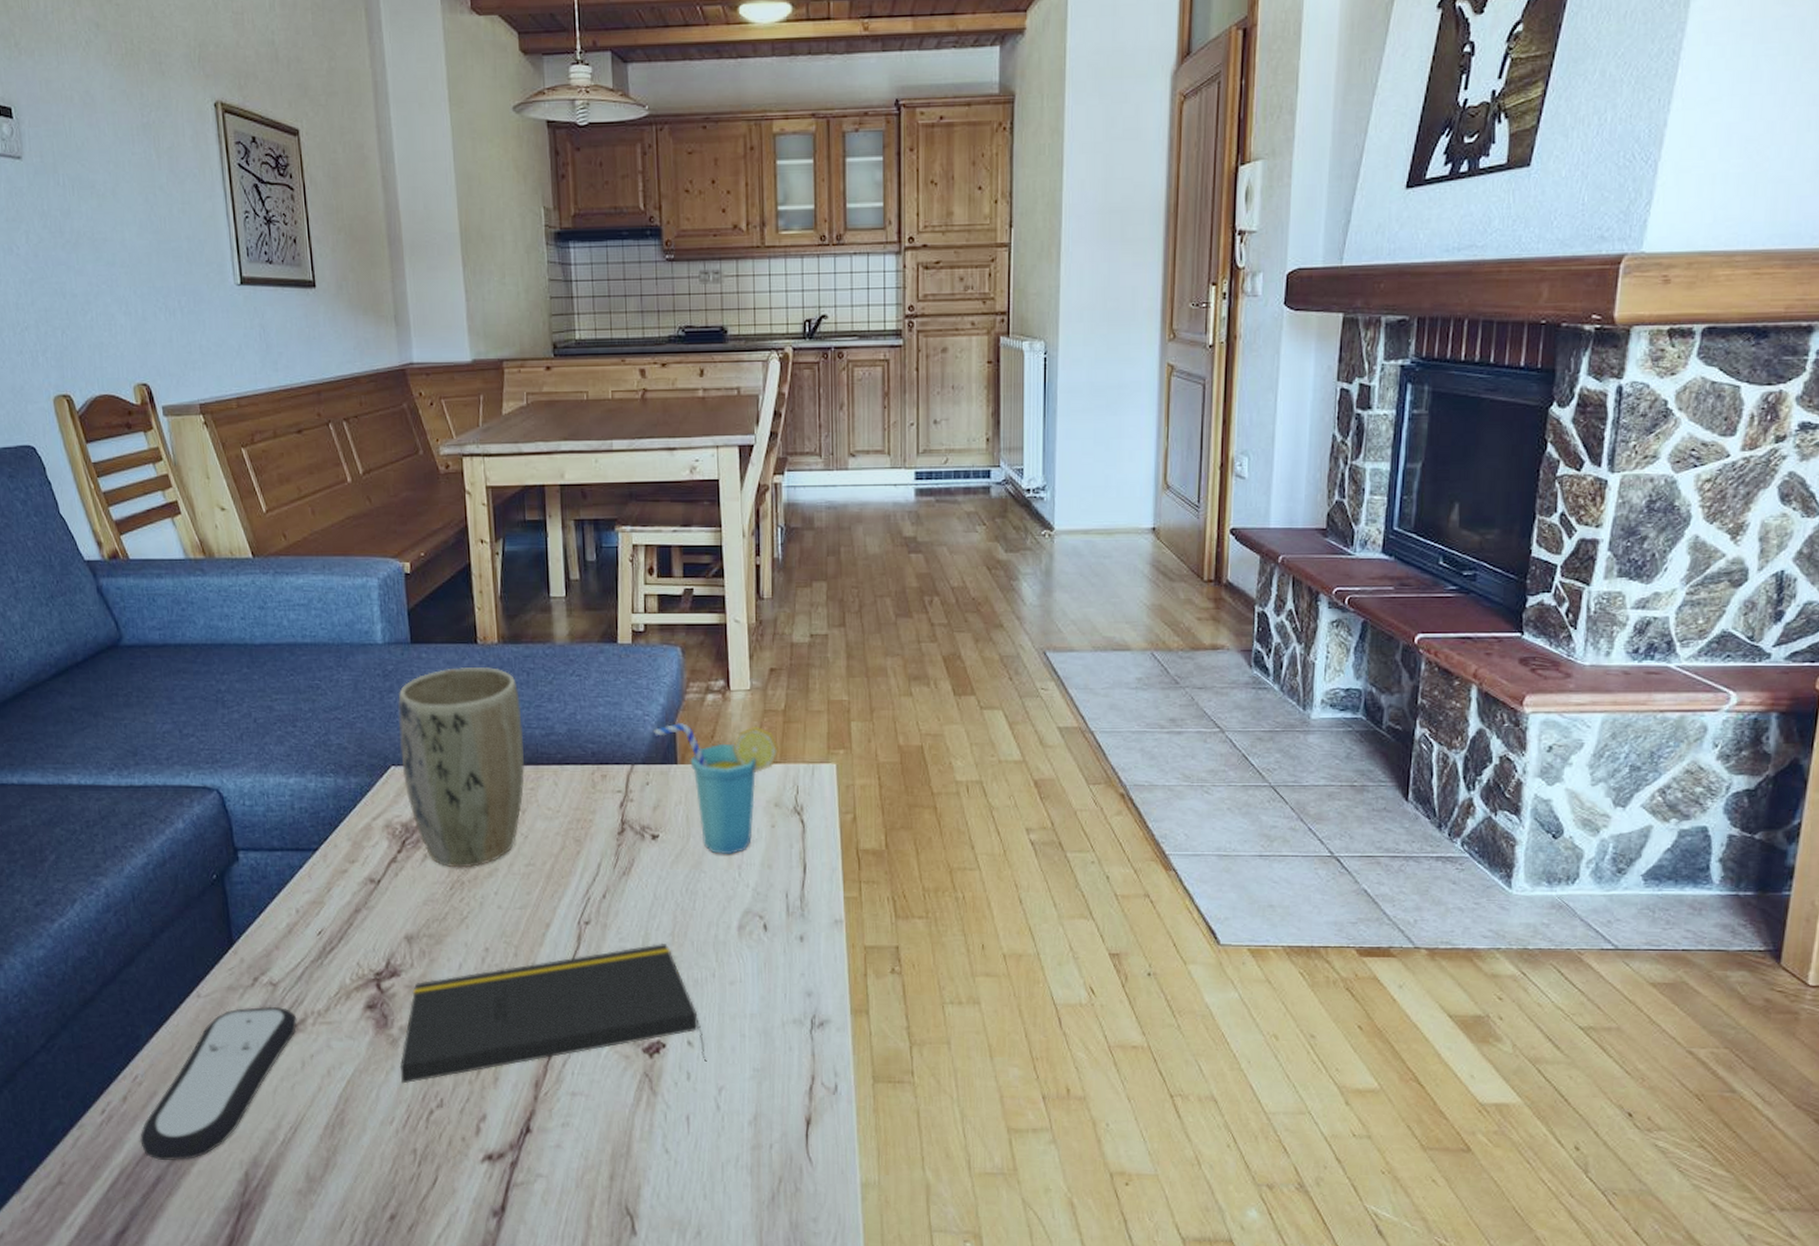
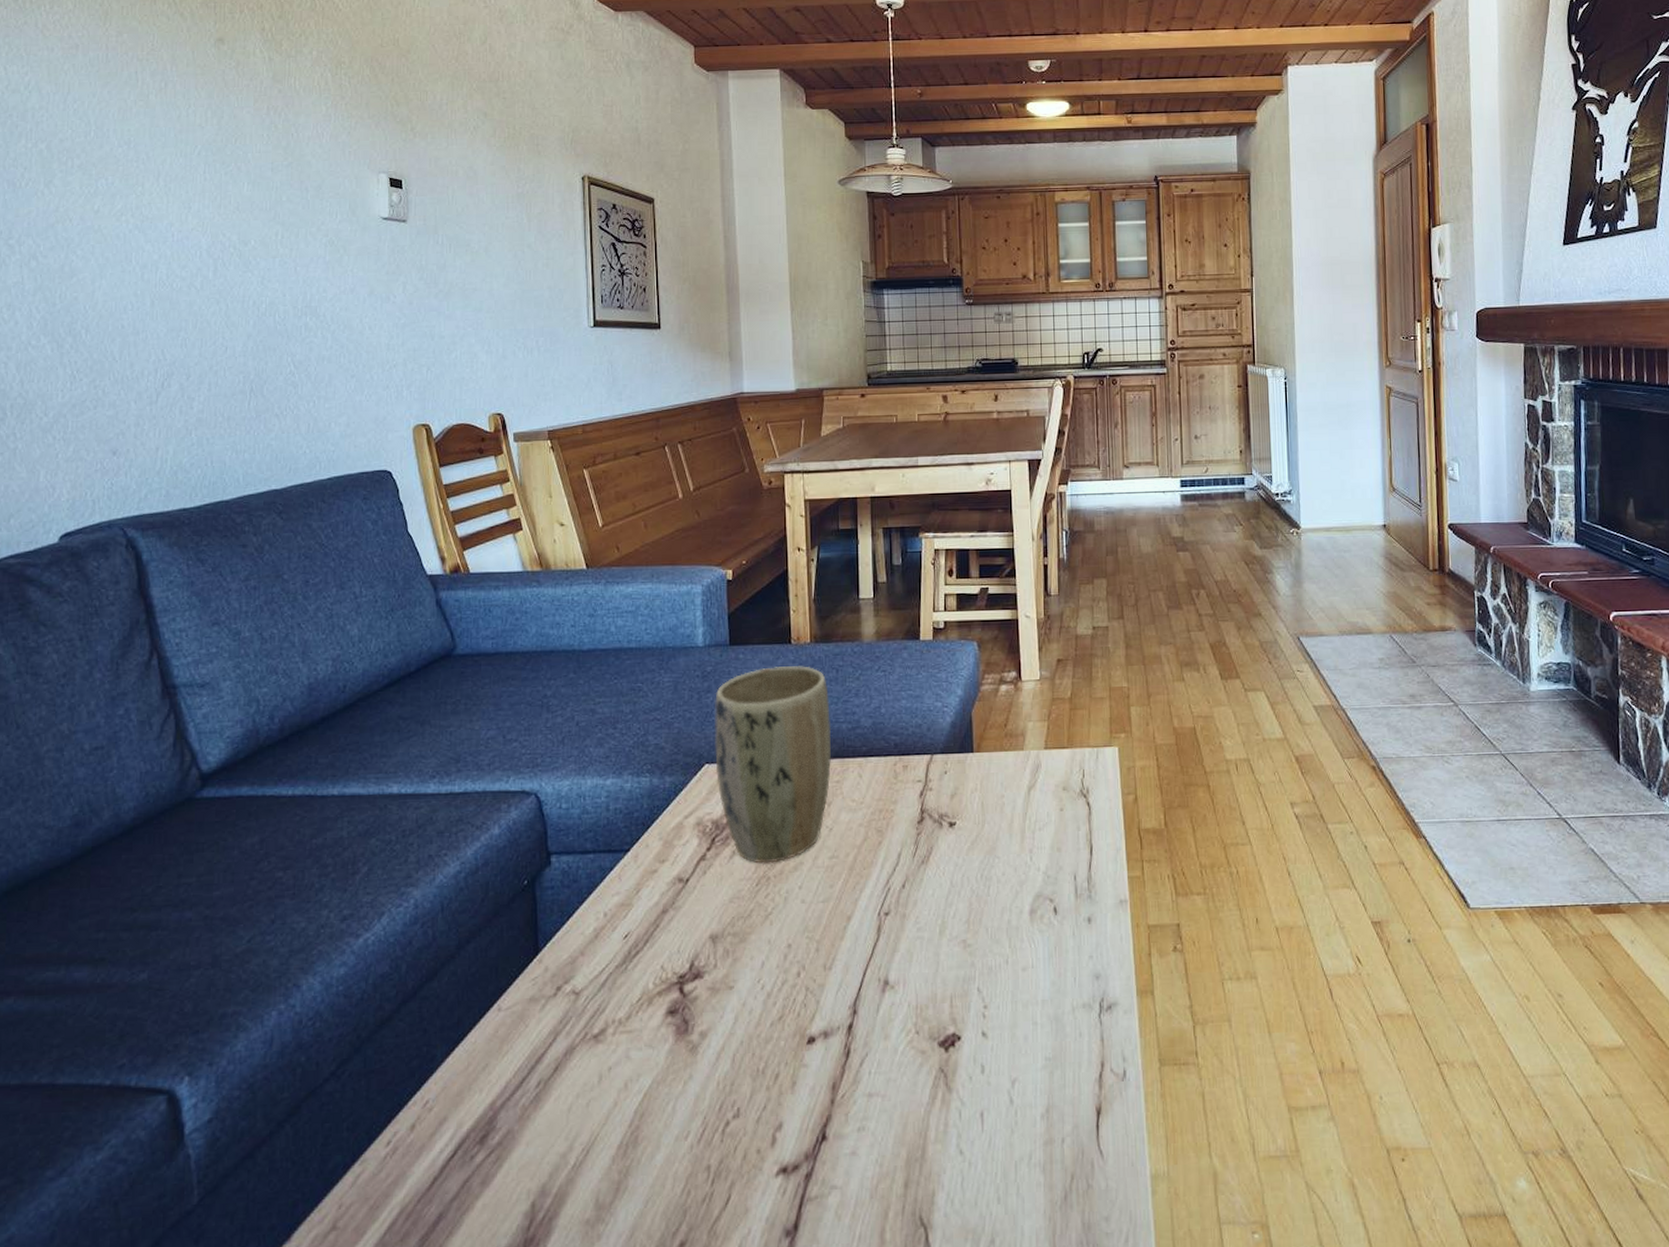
remote control: present [139,1007,298,1160] -> none [423,1017,597,1195]
notepad: present [399,944,707,1084] -> none [698,932,1001,1094]
cup: present [654,723,779,855] -> none [952,713,1066,840]

